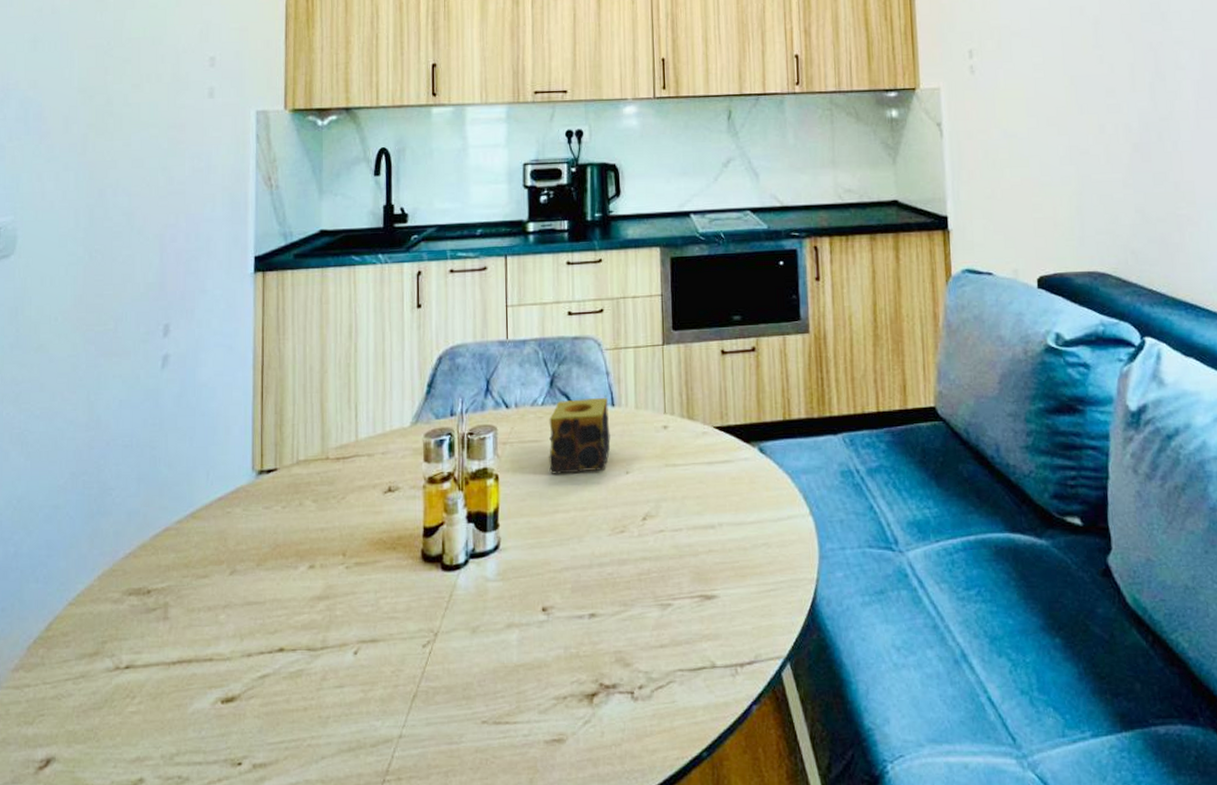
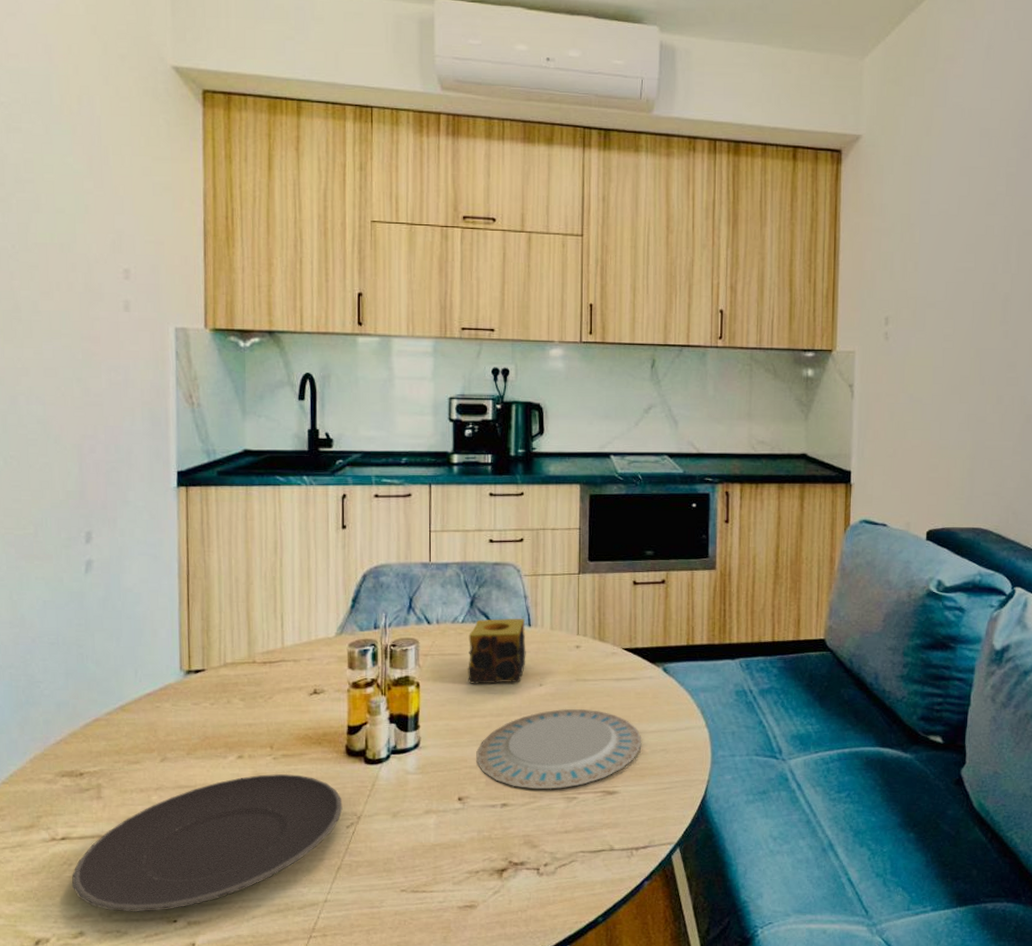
plate: none [134,584,419,754] -> present [72,773,343,912]
plate: none [560,498,740,596] -> present [476,708,642,790]

